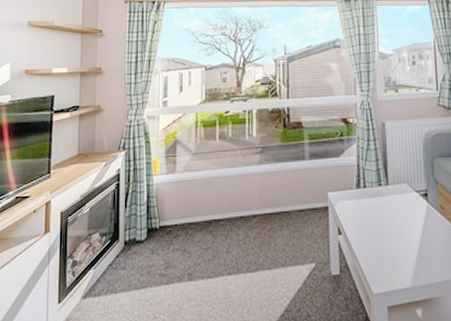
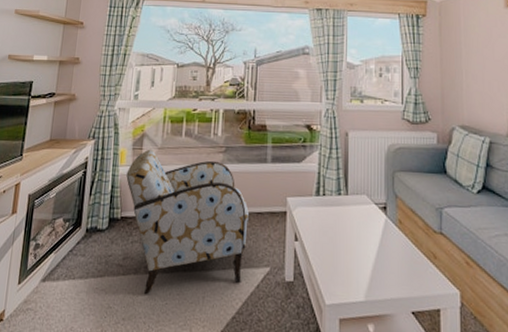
armchair: none [162,155,290,302] -> present [126,149,249,295]

